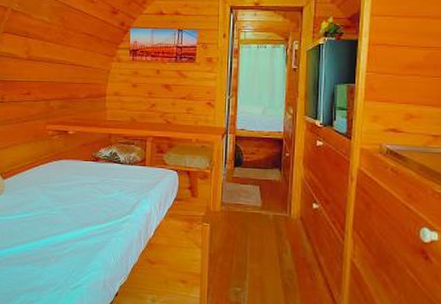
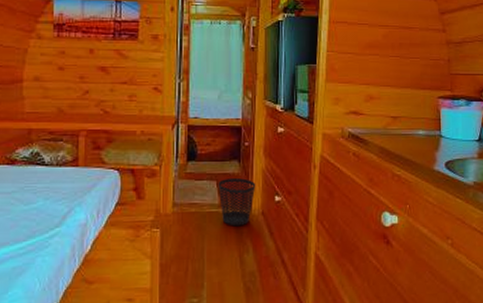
wastebasket: none [261,184,295,228] -> present [218,178,256,227]

